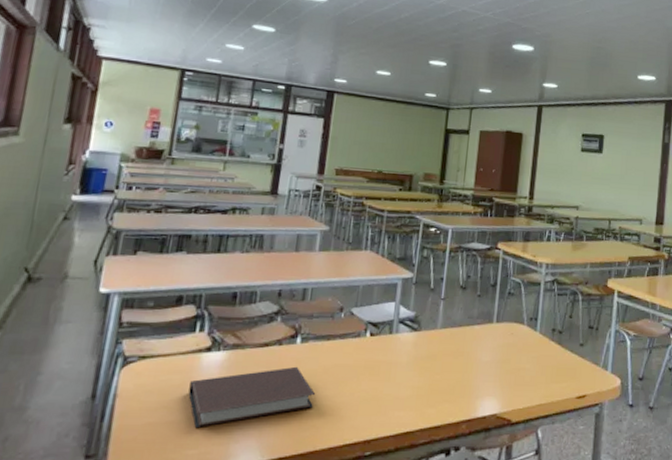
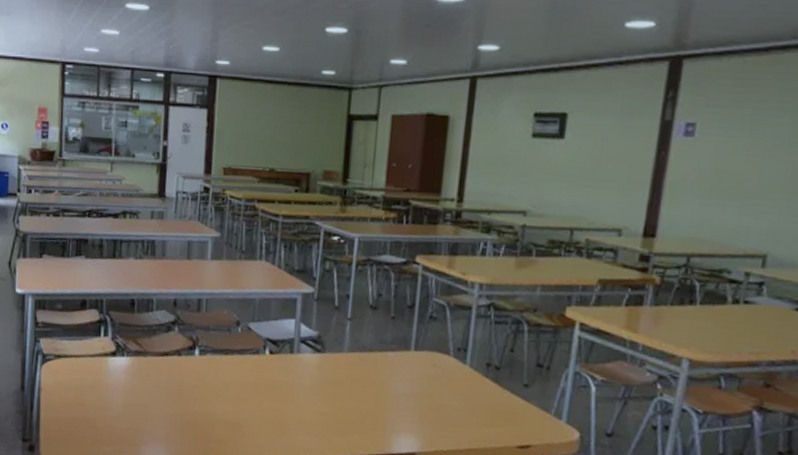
notebook: present [188,366,316,429] -> none [100,378,217,428]

